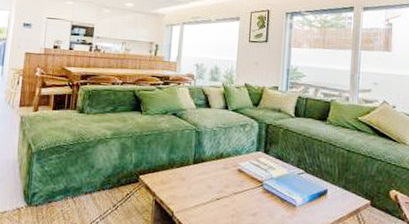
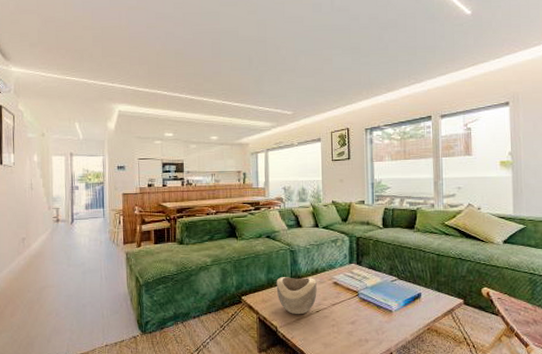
decorative bowl: none [177,158,220,201] -> present [276,277,317,315]

